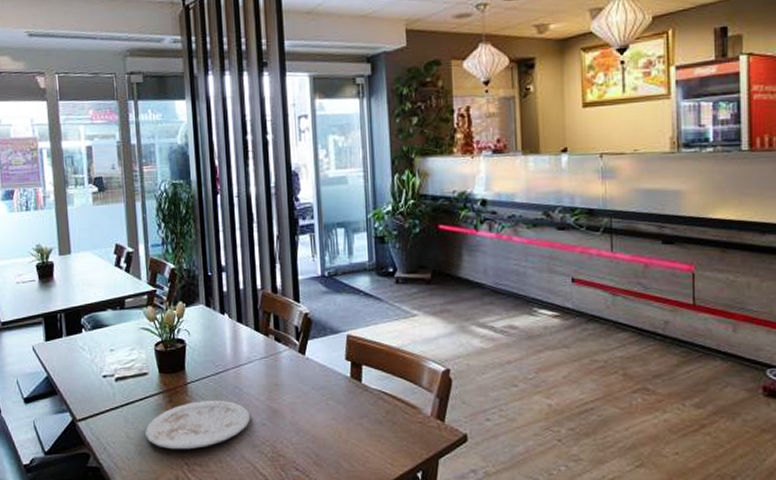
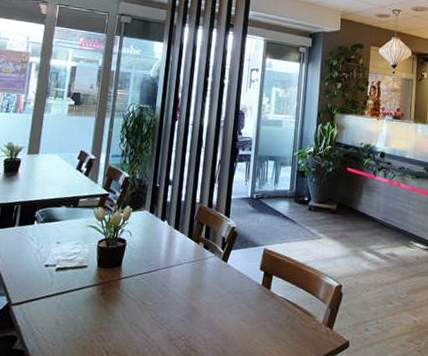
plate: present [144,400,251,450] -> none [73,294,172,339]

